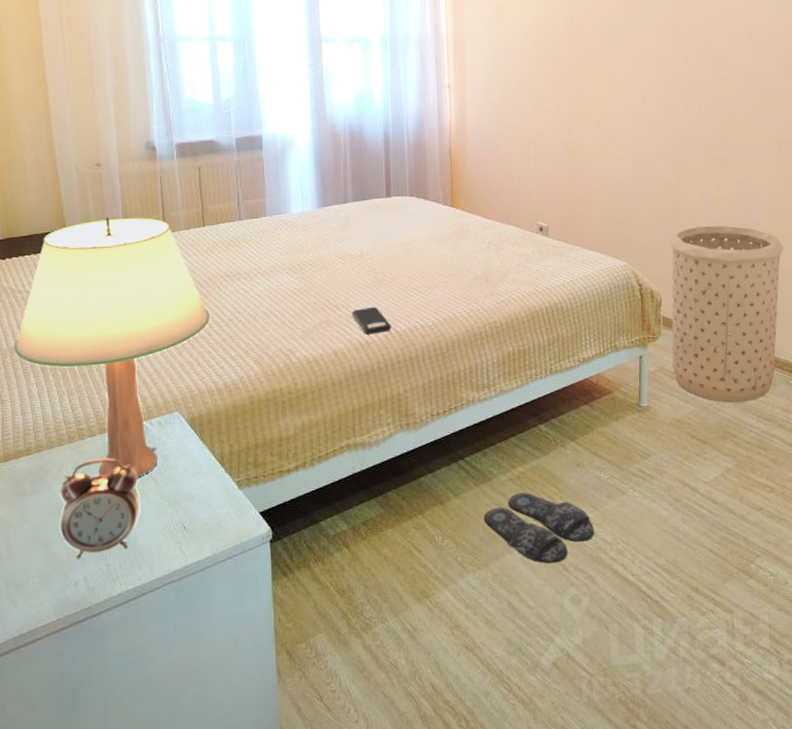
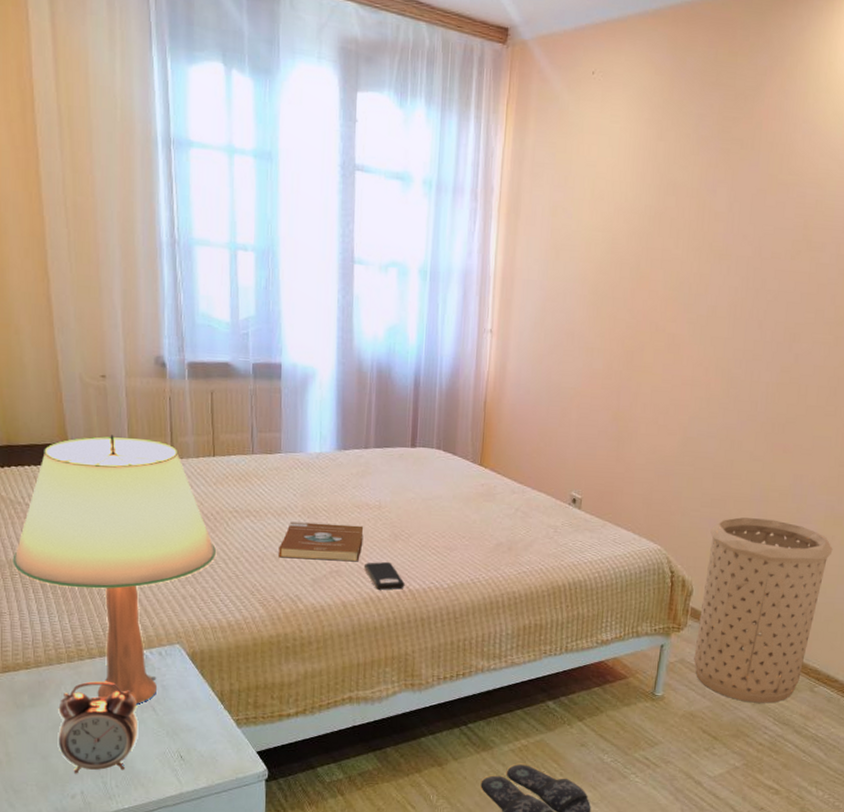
book: none [269,275,349,315] -> present [278,521,364,562]

